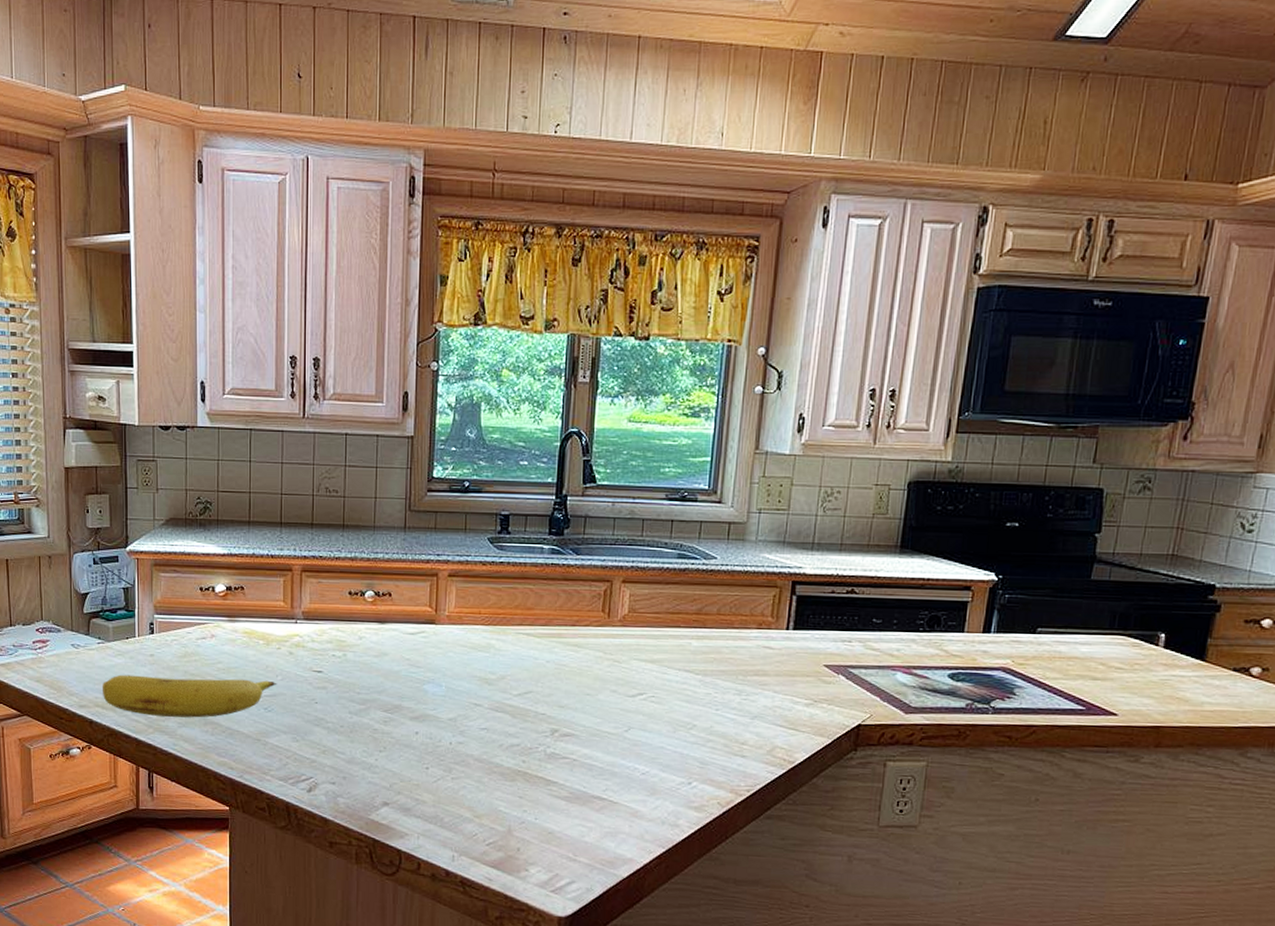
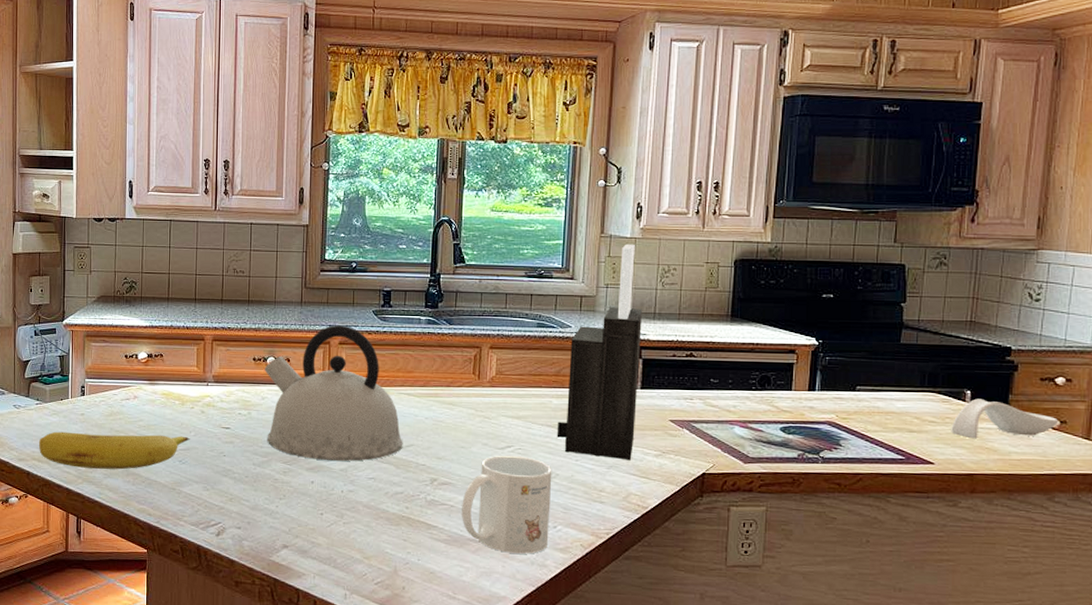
kettle: none [362,554,521,710] -> present [264,325,403,461]
mug: none [585,703,689,813] -> present [462,455,552,554]
knife block: none [695,462,800,710] -> present [557,244,643,461]
spoon rest: none [1139,642,1260,688] -> present [951,398,1058,439]

